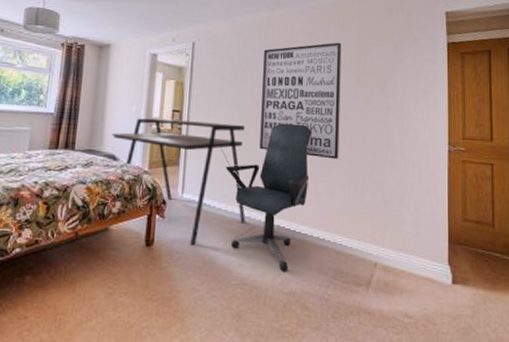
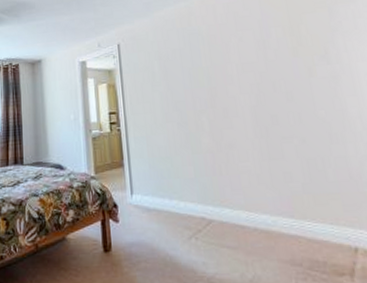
desk: present [111,118,245,245] -> none [55,117,201,247]
office chair: present [225,123,312,273] -> none [170,107,263,268]
wall art: present [259,42,342,160] -> none [190,17,290,140]

